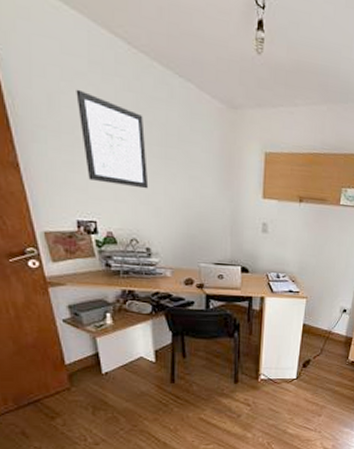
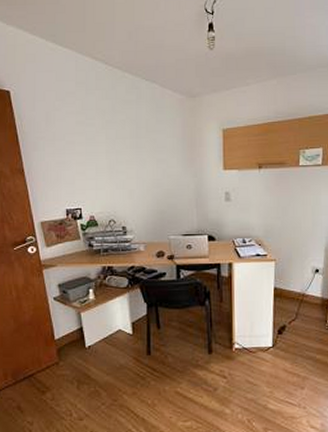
wall art: present [76,89,149,189] -> none [67,105,123,176]

